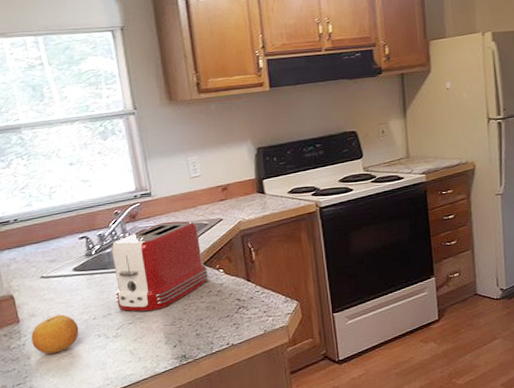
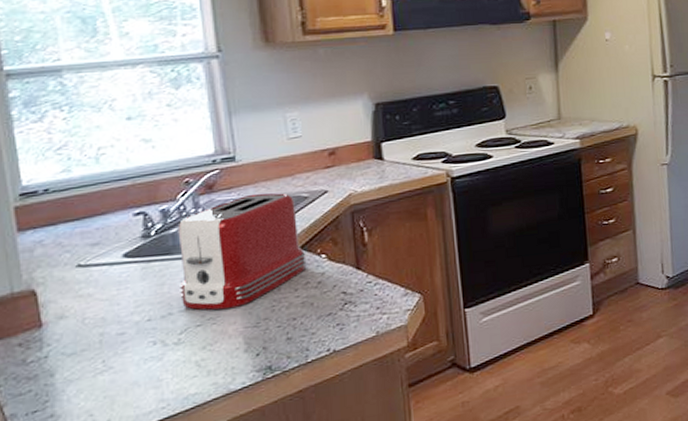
fruit: present [31,314,79,355] -> none [58,315,126,370]

